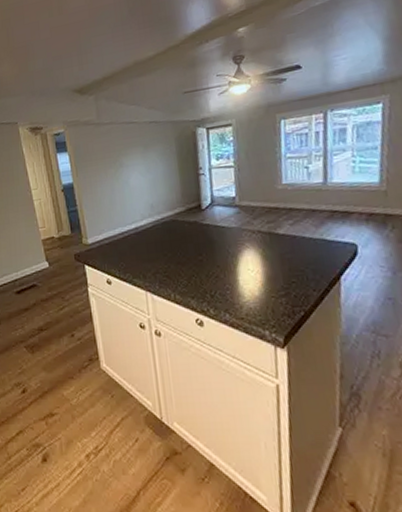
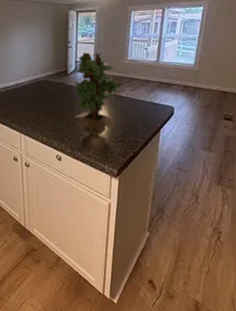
flower bouquet: none [208,178,279,290] -> present [74,52,123,136]

